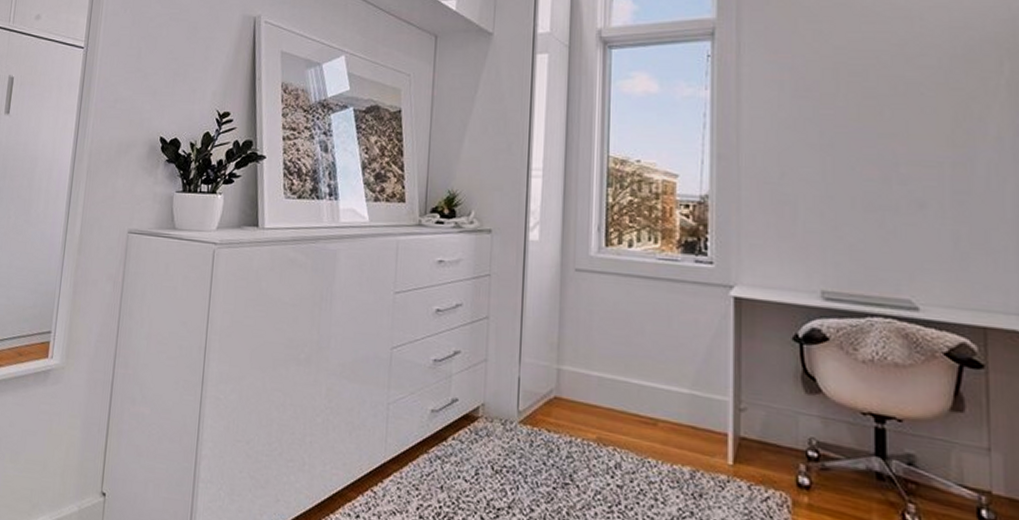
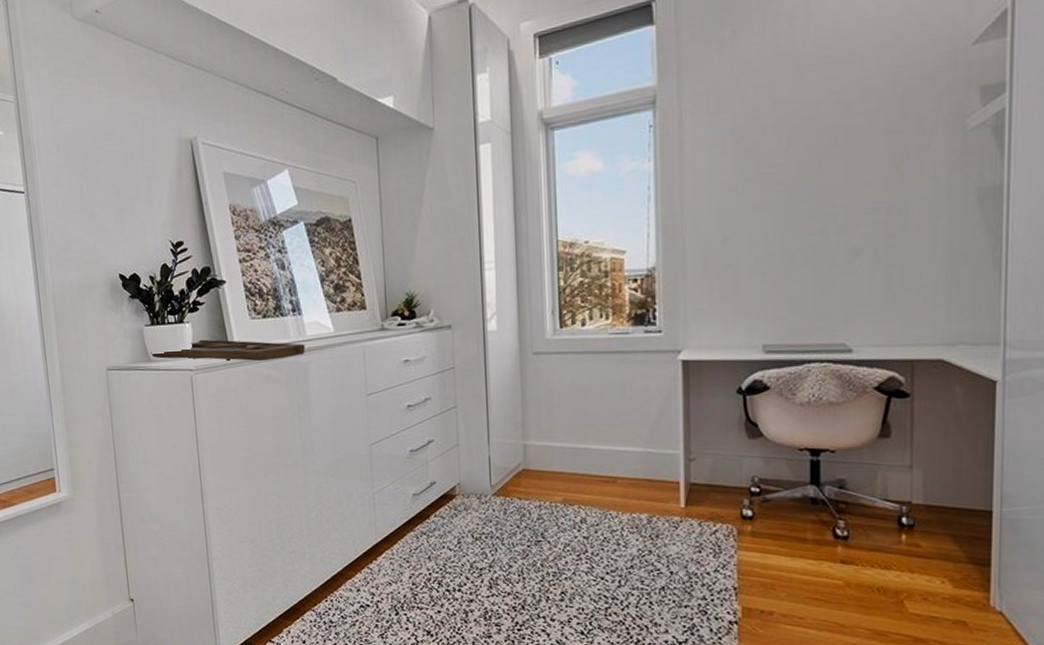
decorative tray: none [176,213,337,244] -> present [150,339,305,362]

